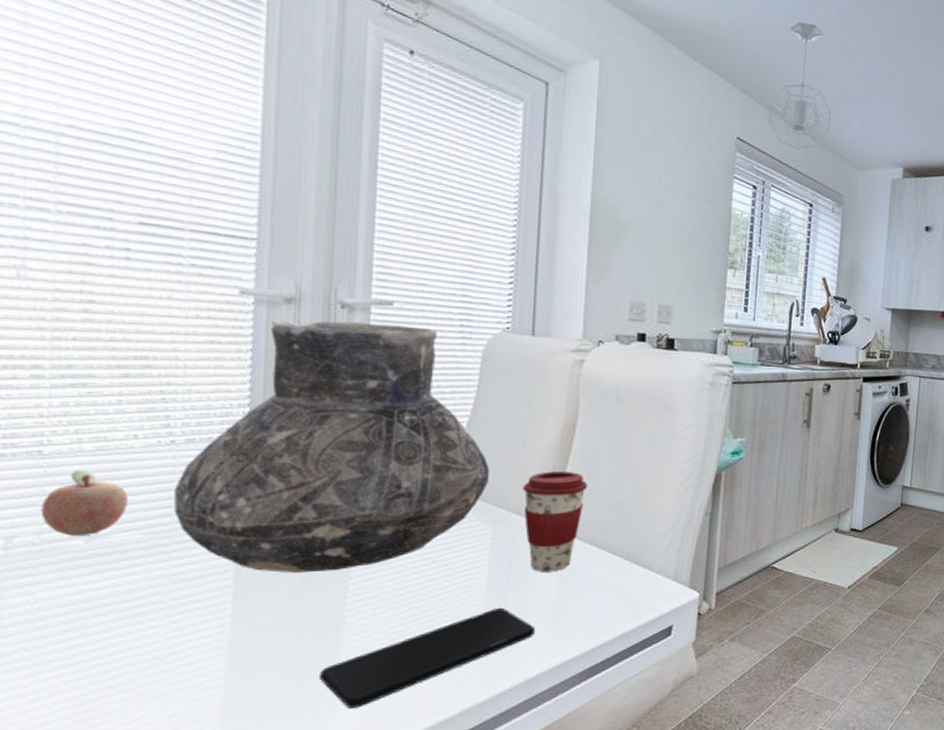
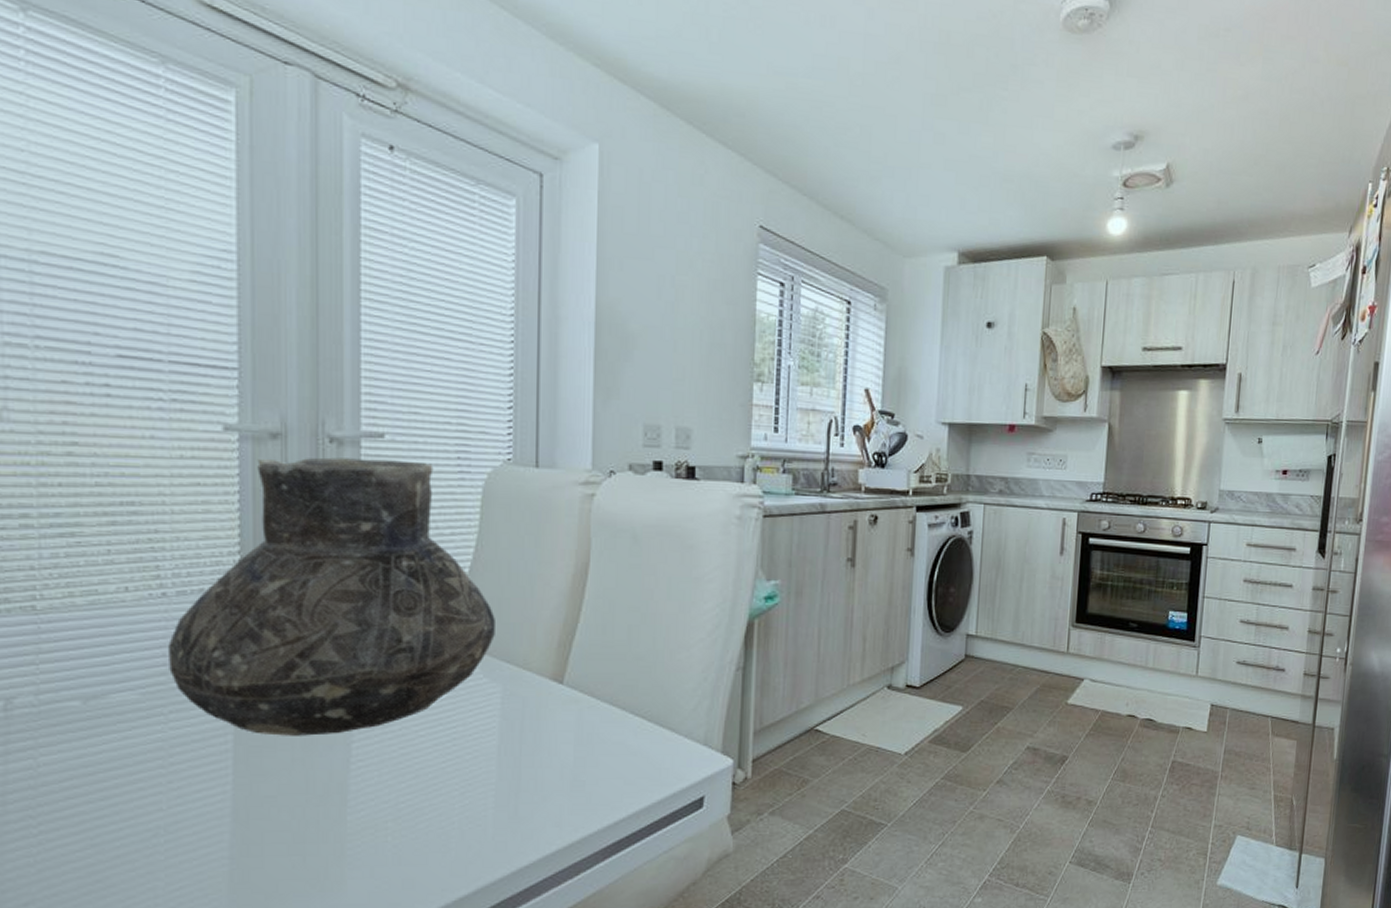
fruit: present [40,469,128,537] -> none [37,625,123,697]
smartphone: present [318,607,536,708] -> none [325,775,553,884]
coffee cup: present [522,471,587,572] -> none [531,622,603,735]
pendant light: present [769,21,831,150] -> none [796,81,869,237]

